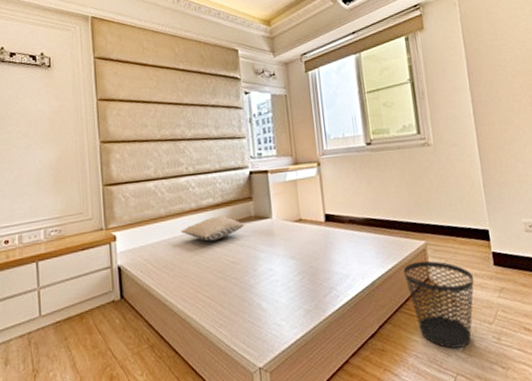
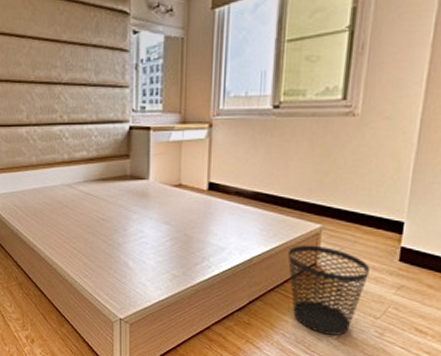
pillow: present [181,215,244,241] -> none [52,170,118,196]

